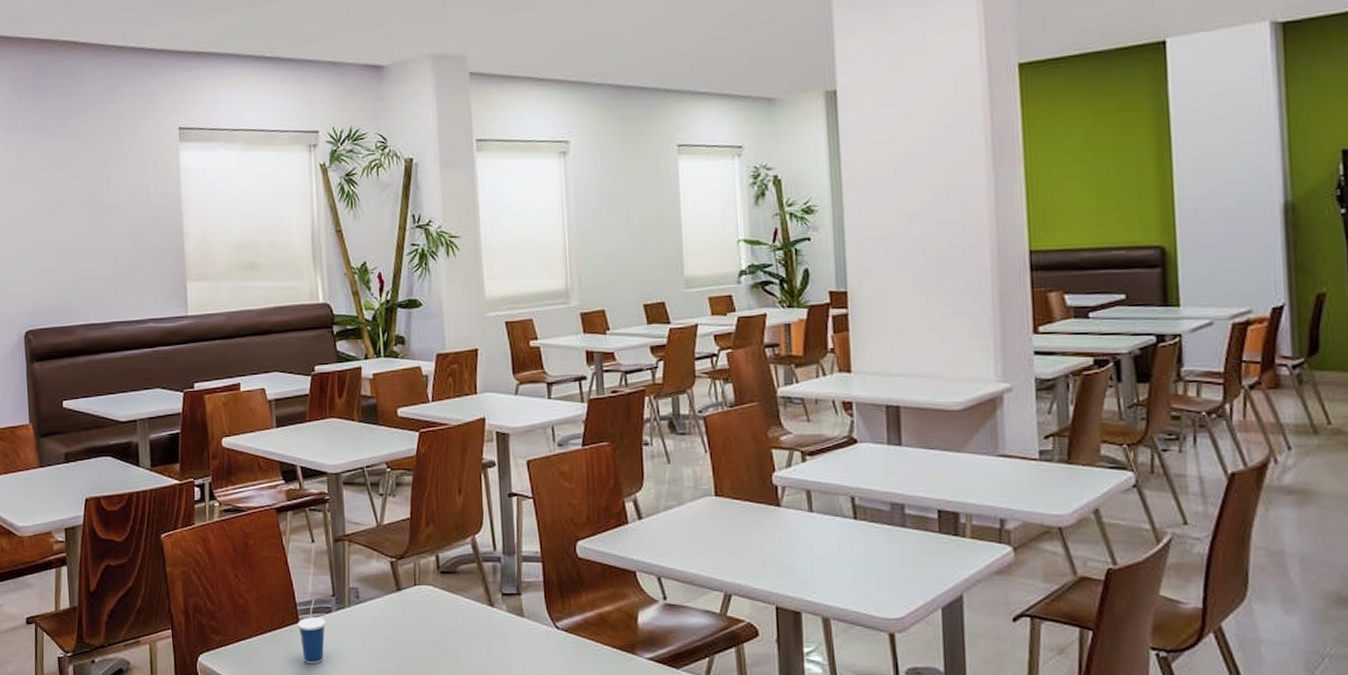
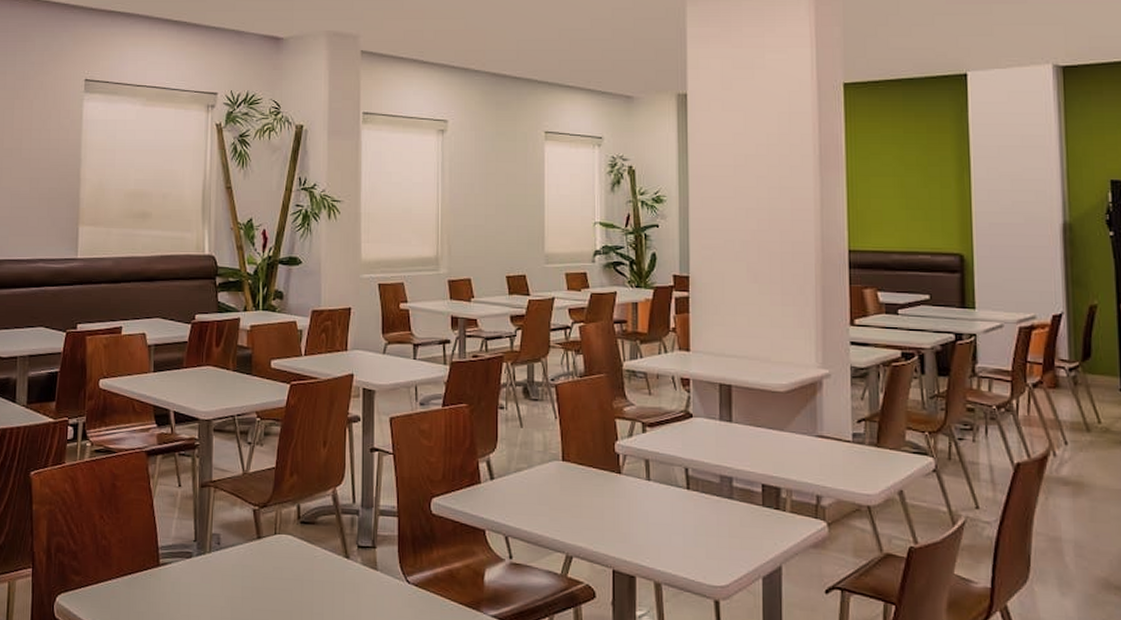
cup: present [297,599,326,664] -> none [157,543,186,609]

